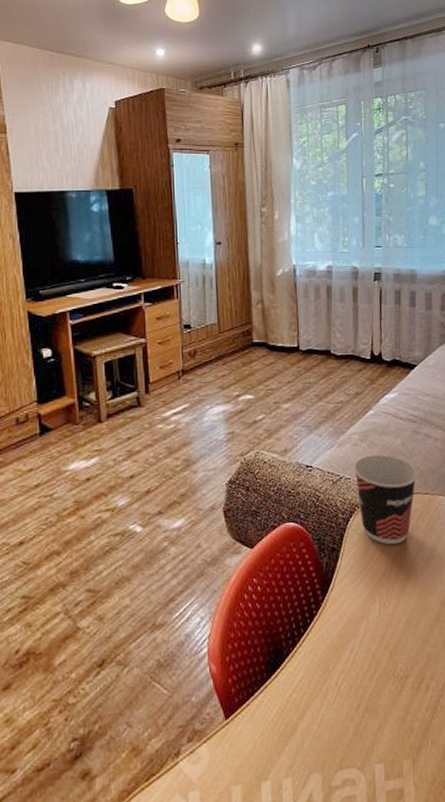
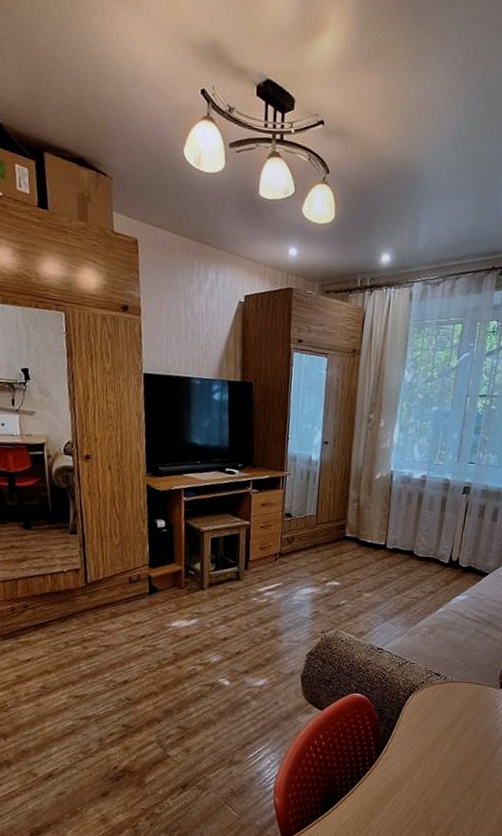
cup: present [353,454,418,545] -> none [418,646,474,723]

